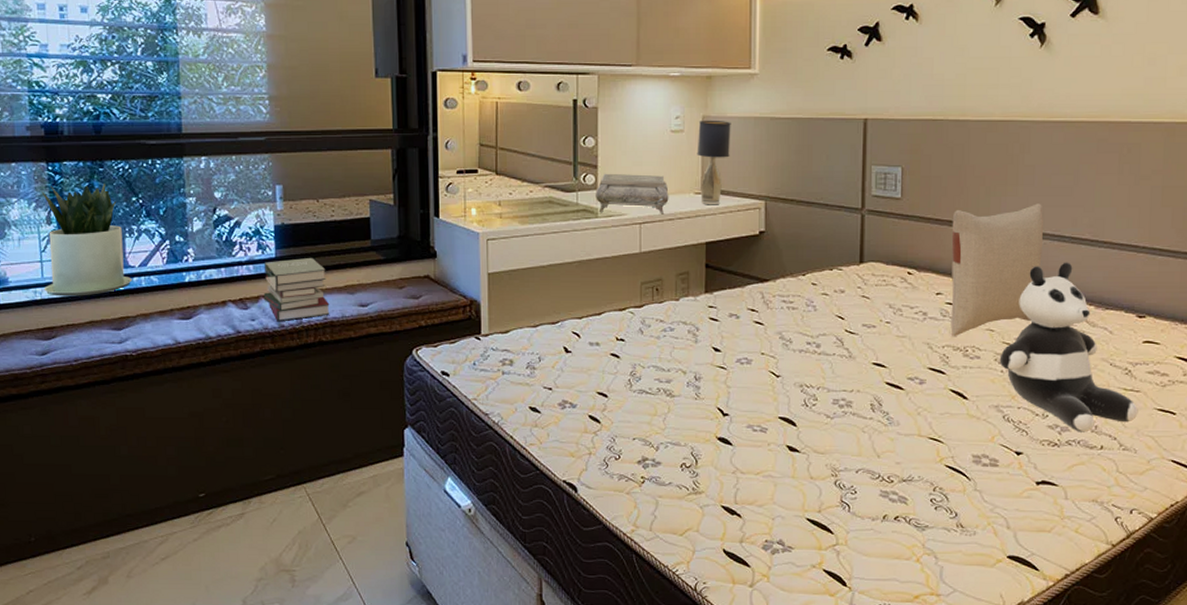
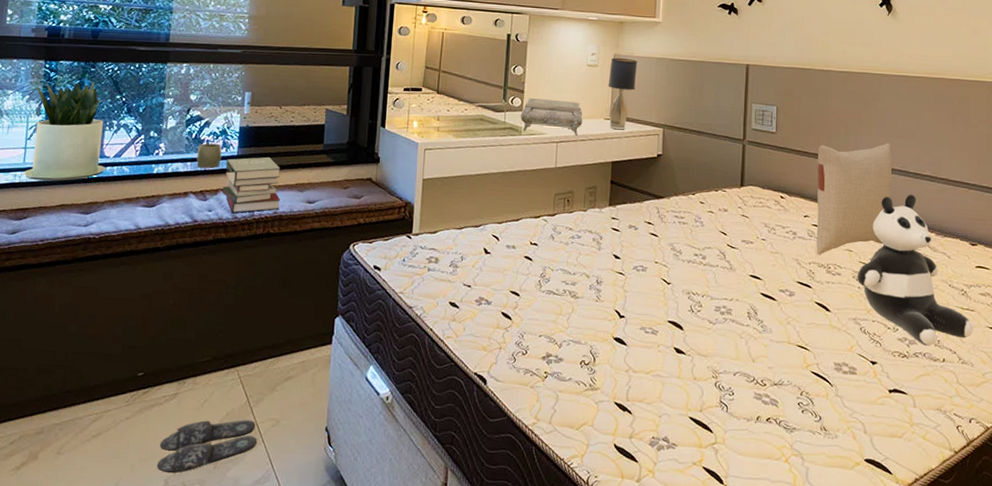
mug: none [230,245,258,274] -> present [196,143,222,169]
slippers: none [232,538,334,592] -> present [156,420,257,473]

